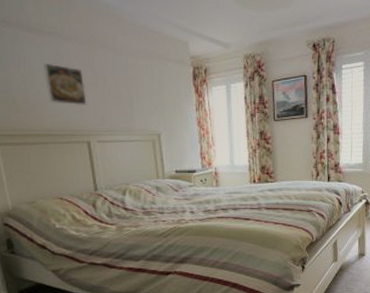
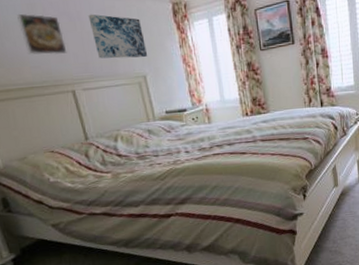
wall art: none [111,70,164,117] -> present [88,14,148,59]

